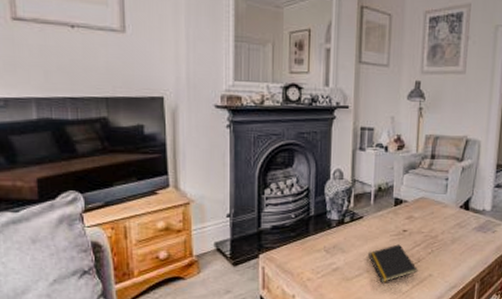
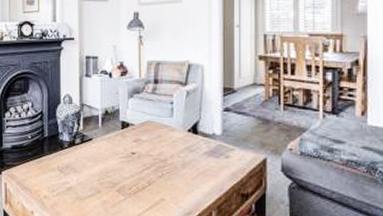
notepad: present [368,244,418,283] -> none [99,166,149,205]

